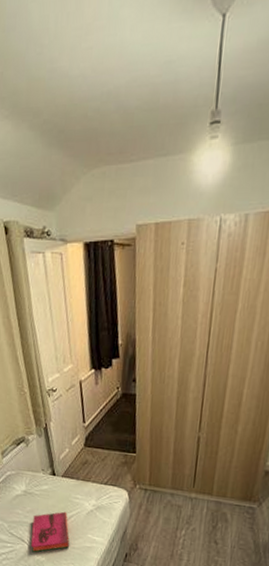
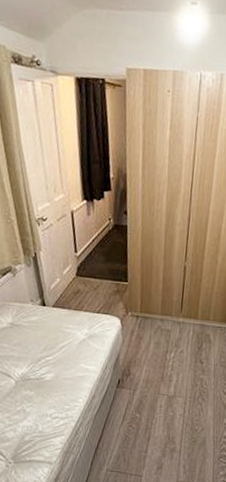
hardback book: present [31,511,70,552] -> none [18,342,62,387]

